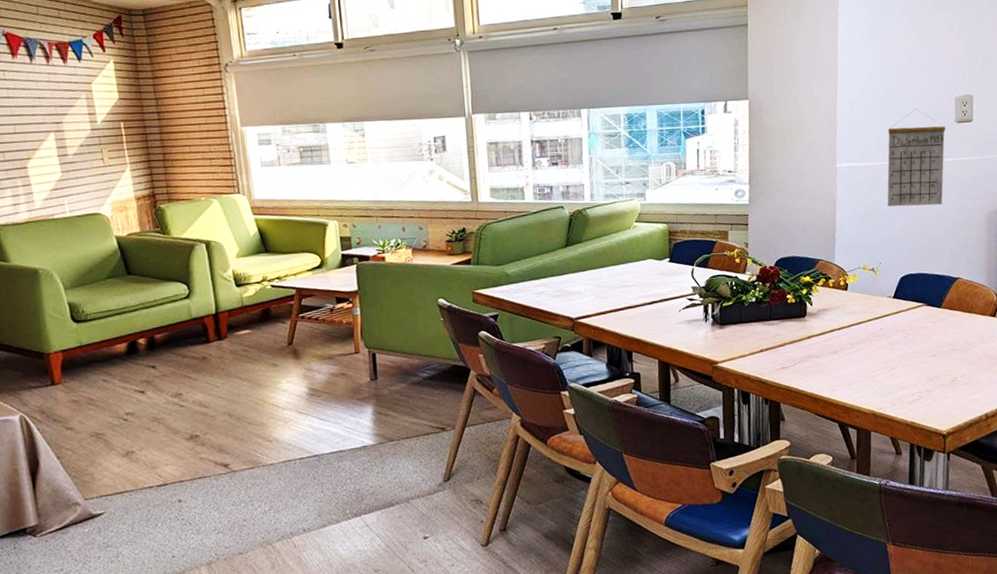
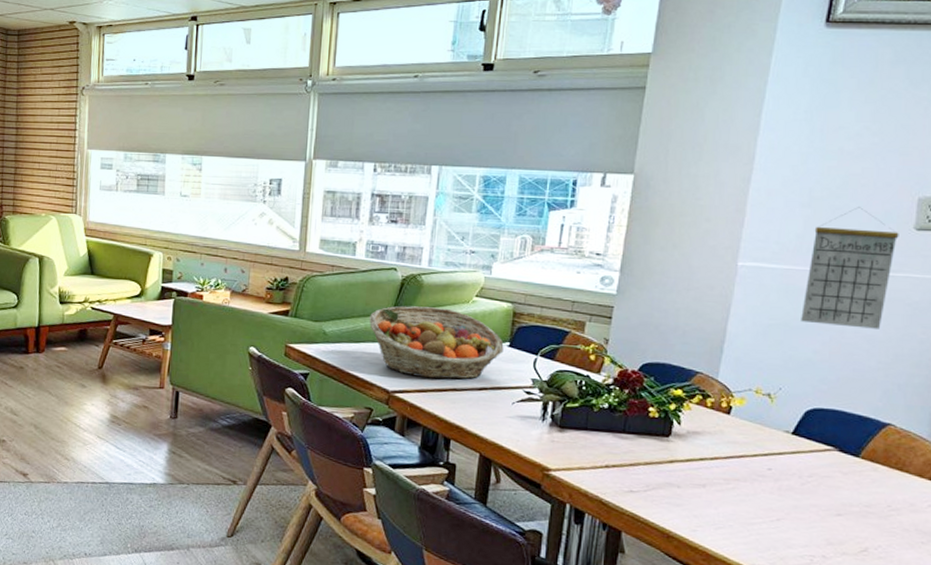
fruit basket: none [546,236,666,302] -> present [369,306,504,380]

